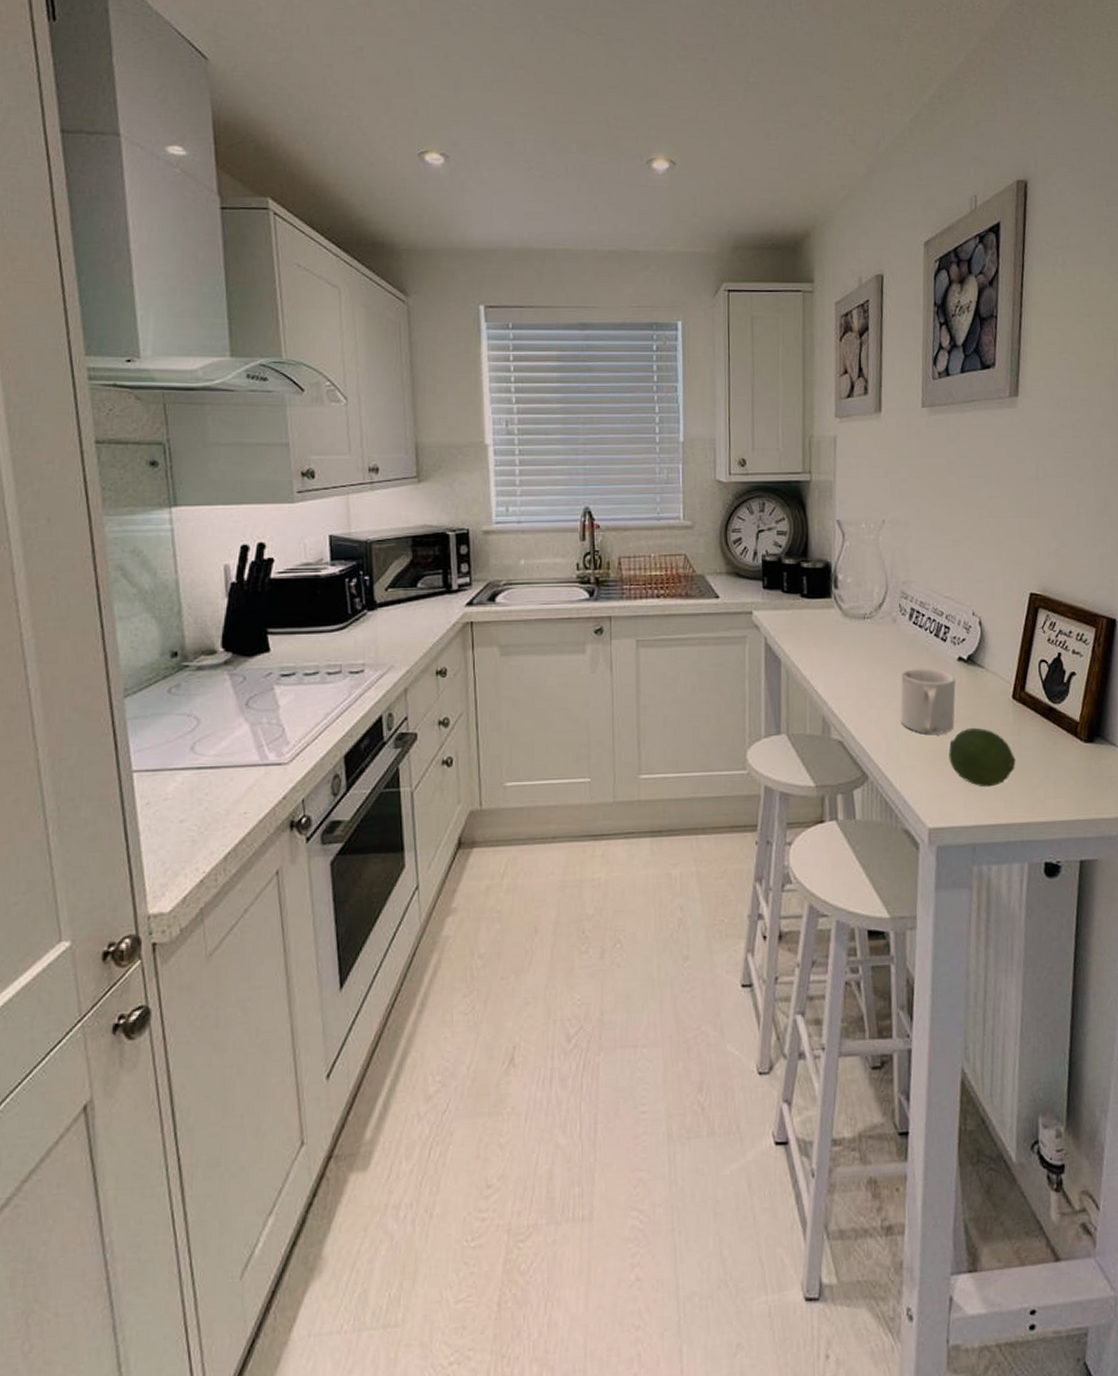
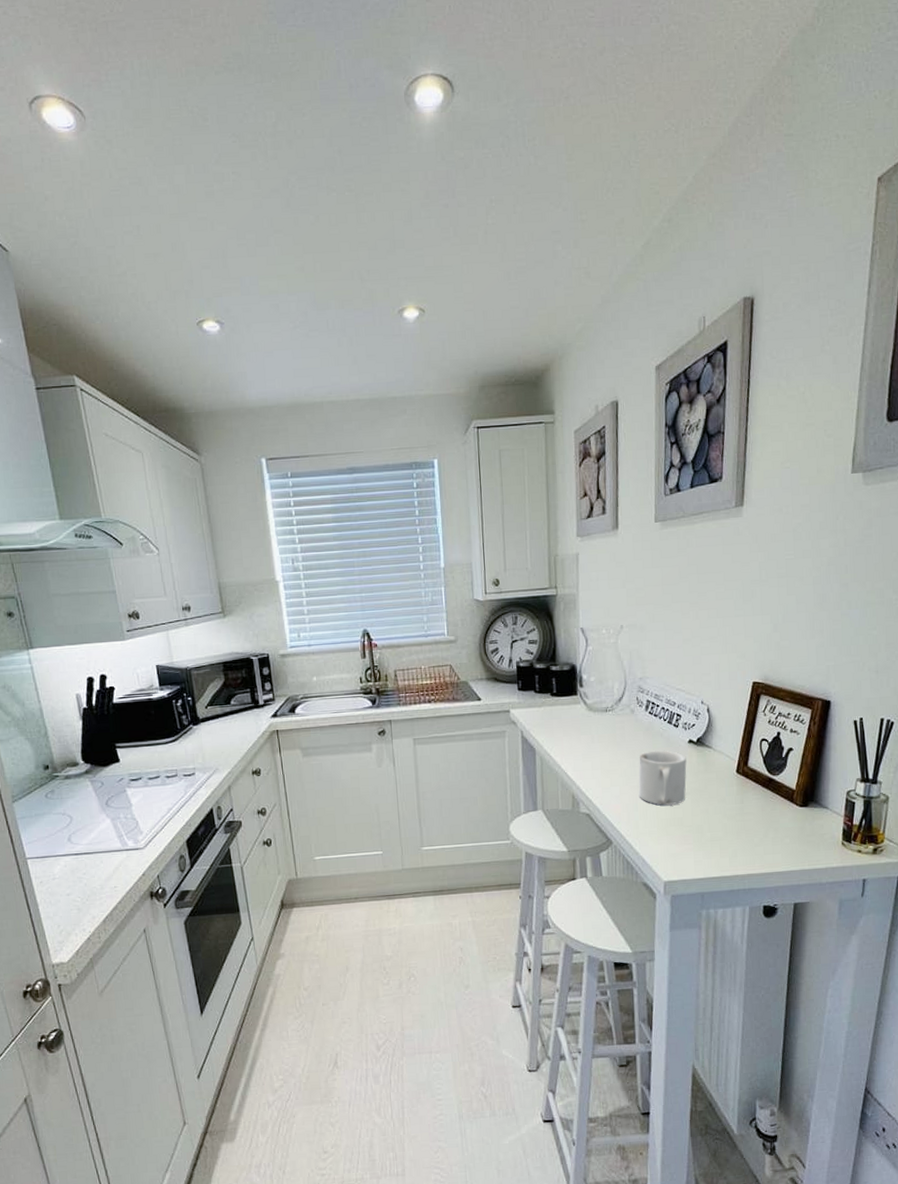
fruit: present [948,728,1016,787] -> none [681,799,739,847]

